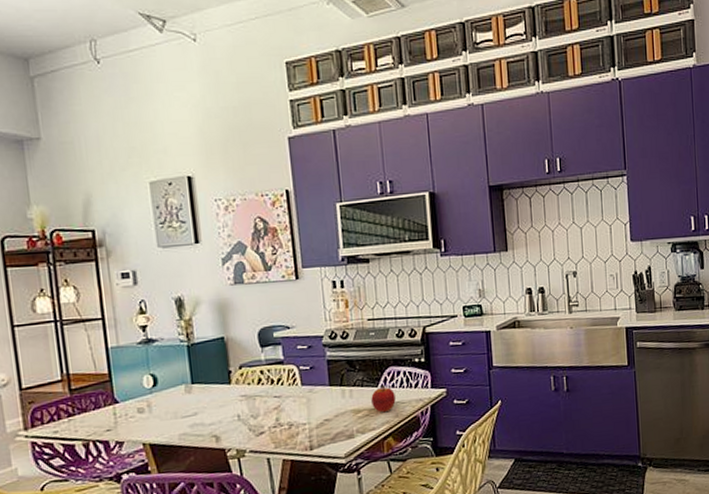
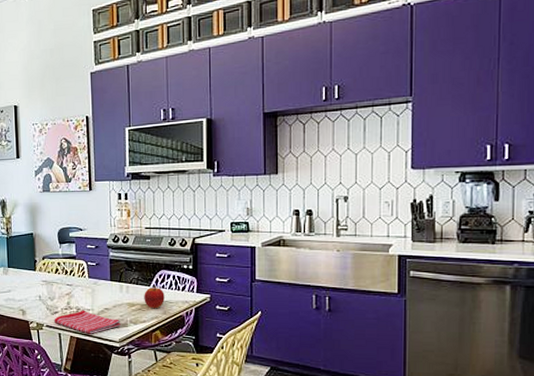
dish towel: none [260,425,346,454] -> present [54,310,121,334]

